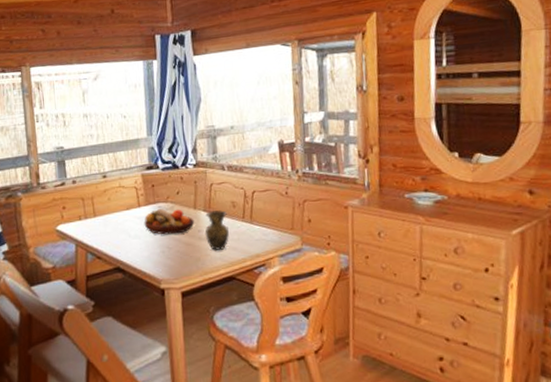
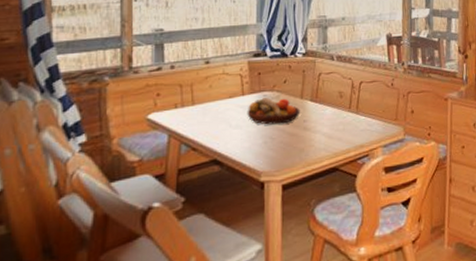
vase: present [205,210,229,250] -> none [311,100,335,141]

